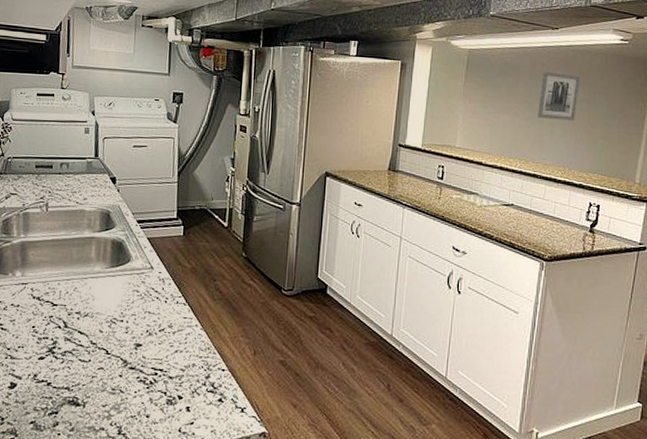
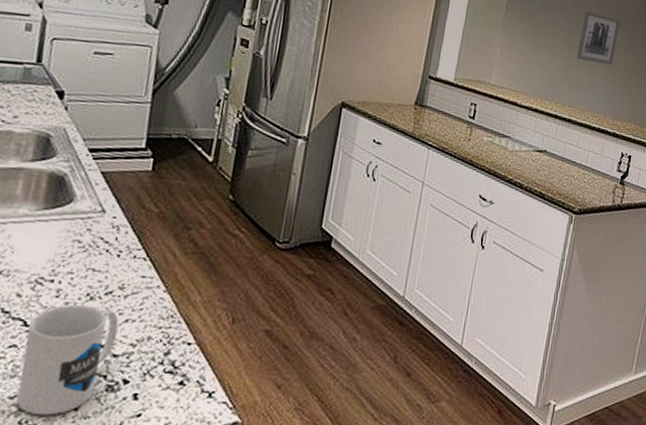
mug: none [107,338,171,421] -> present [16,304,119,416]

